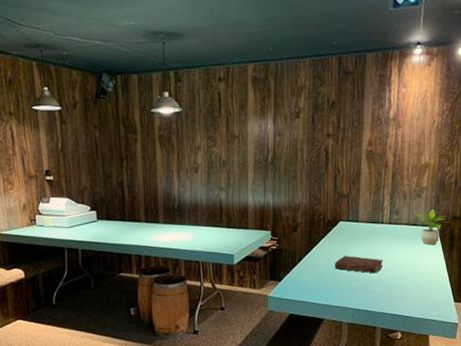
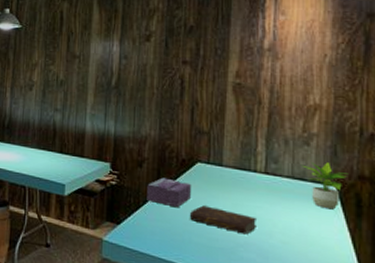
tissue box: none [301,237,336,260] -> present [147,177,192,207]

